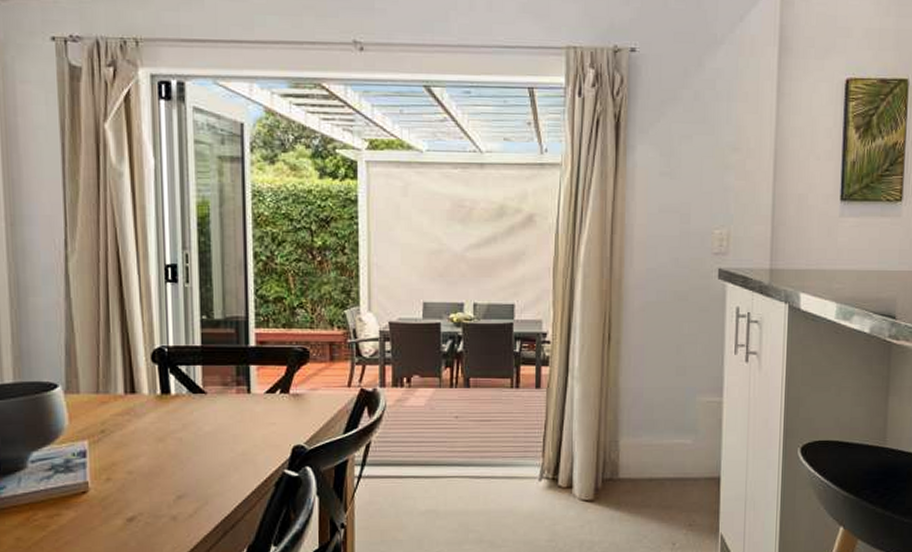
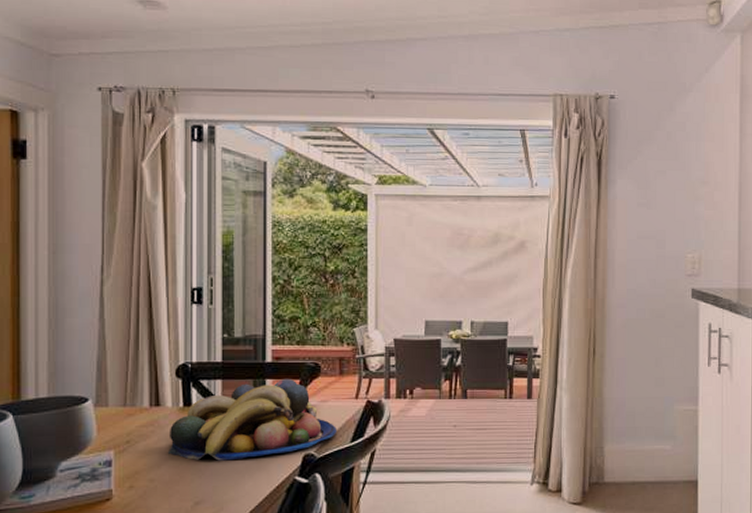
fruit bowl: none [145,364,328,452] -> present [167,378,336,461]

